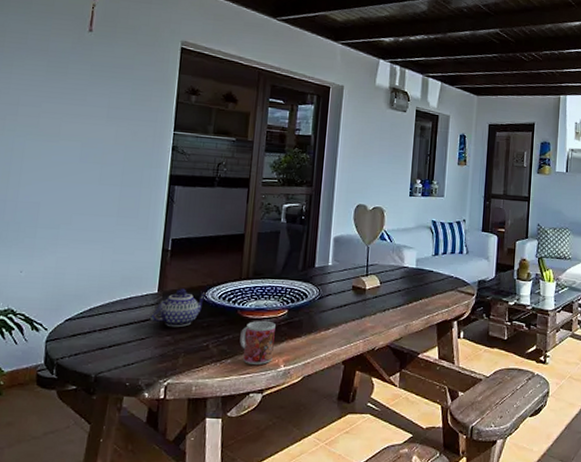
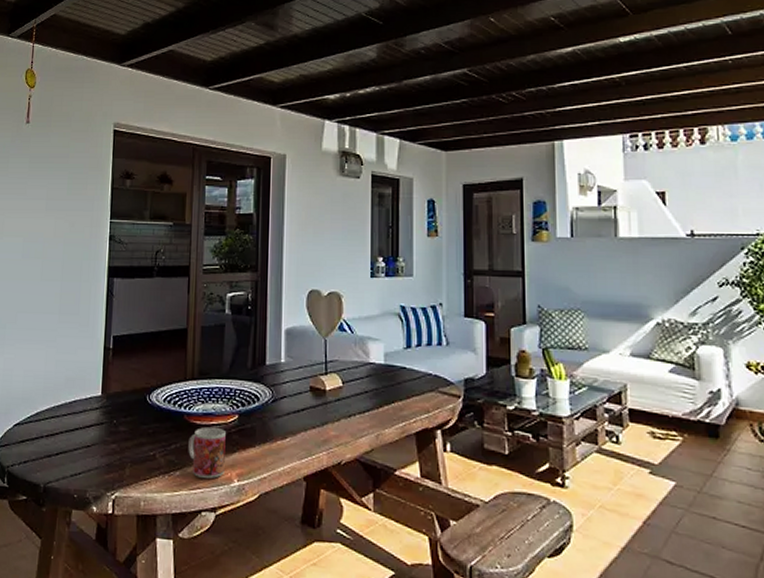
teapot: present [150,288,207,328] -> none [95,390,151,434]

